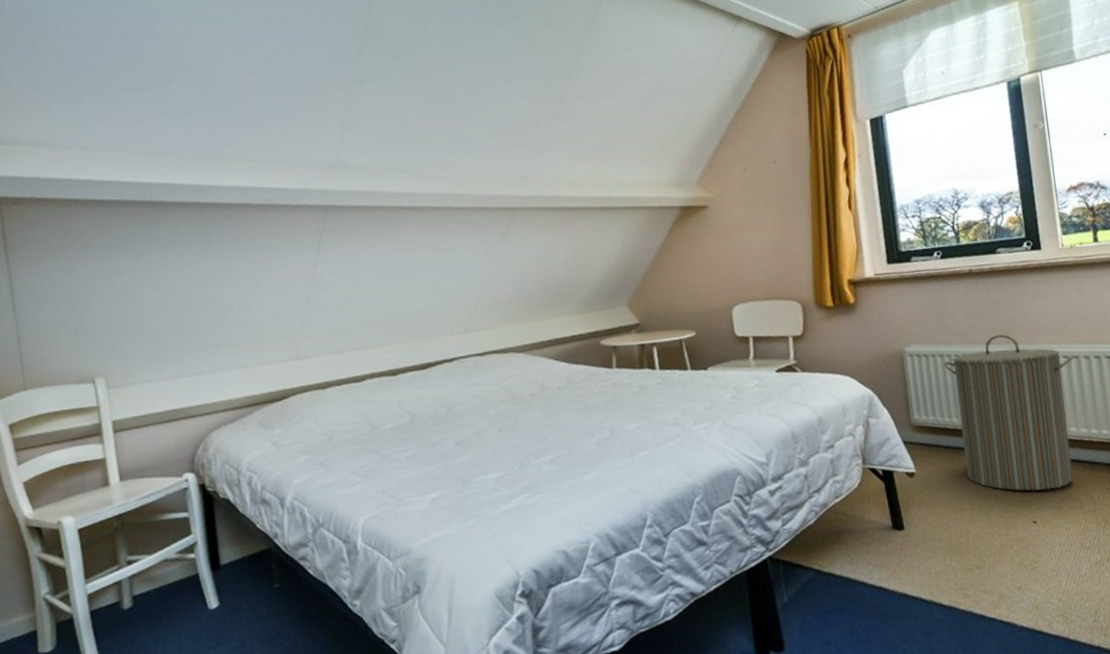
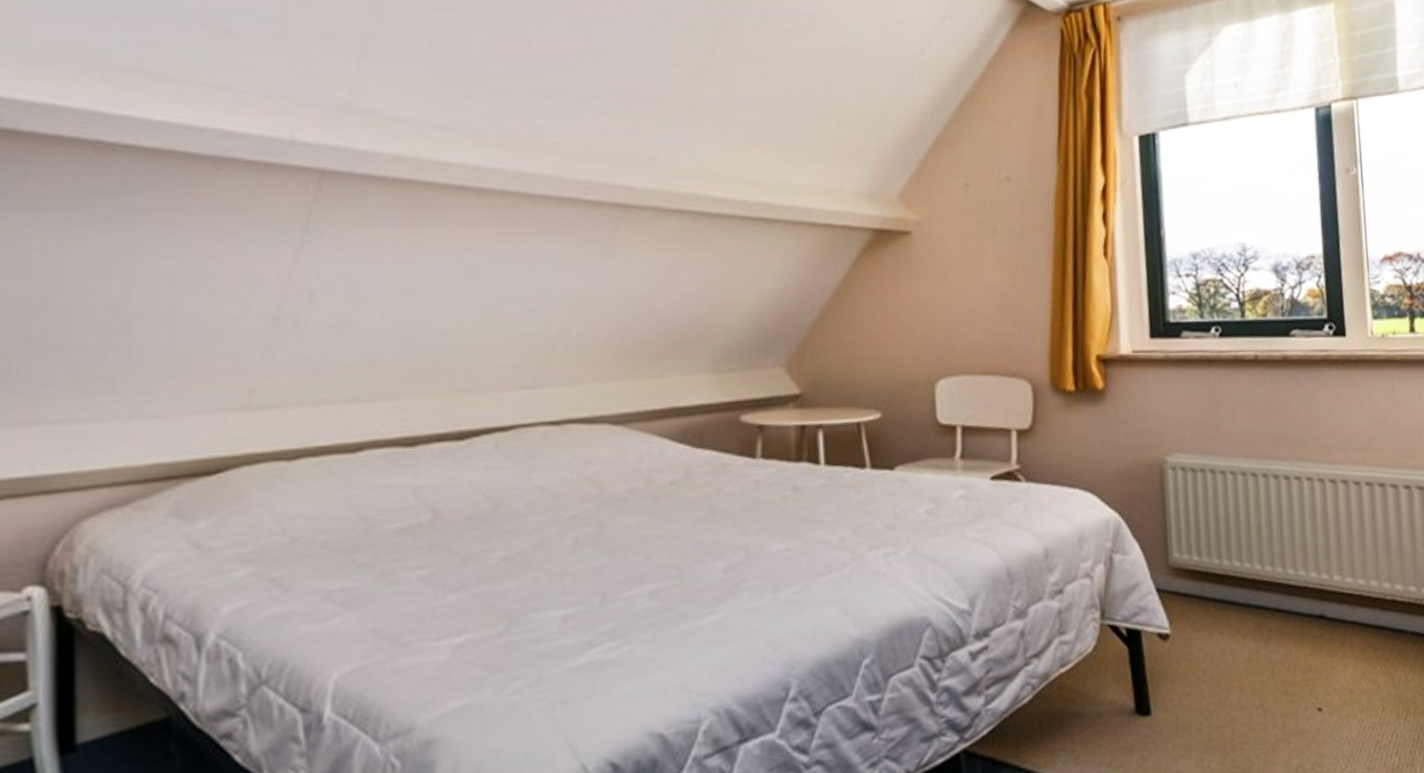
laundry hamper: present [943,334,1074,491] -> none [1215,447,1379,666]

